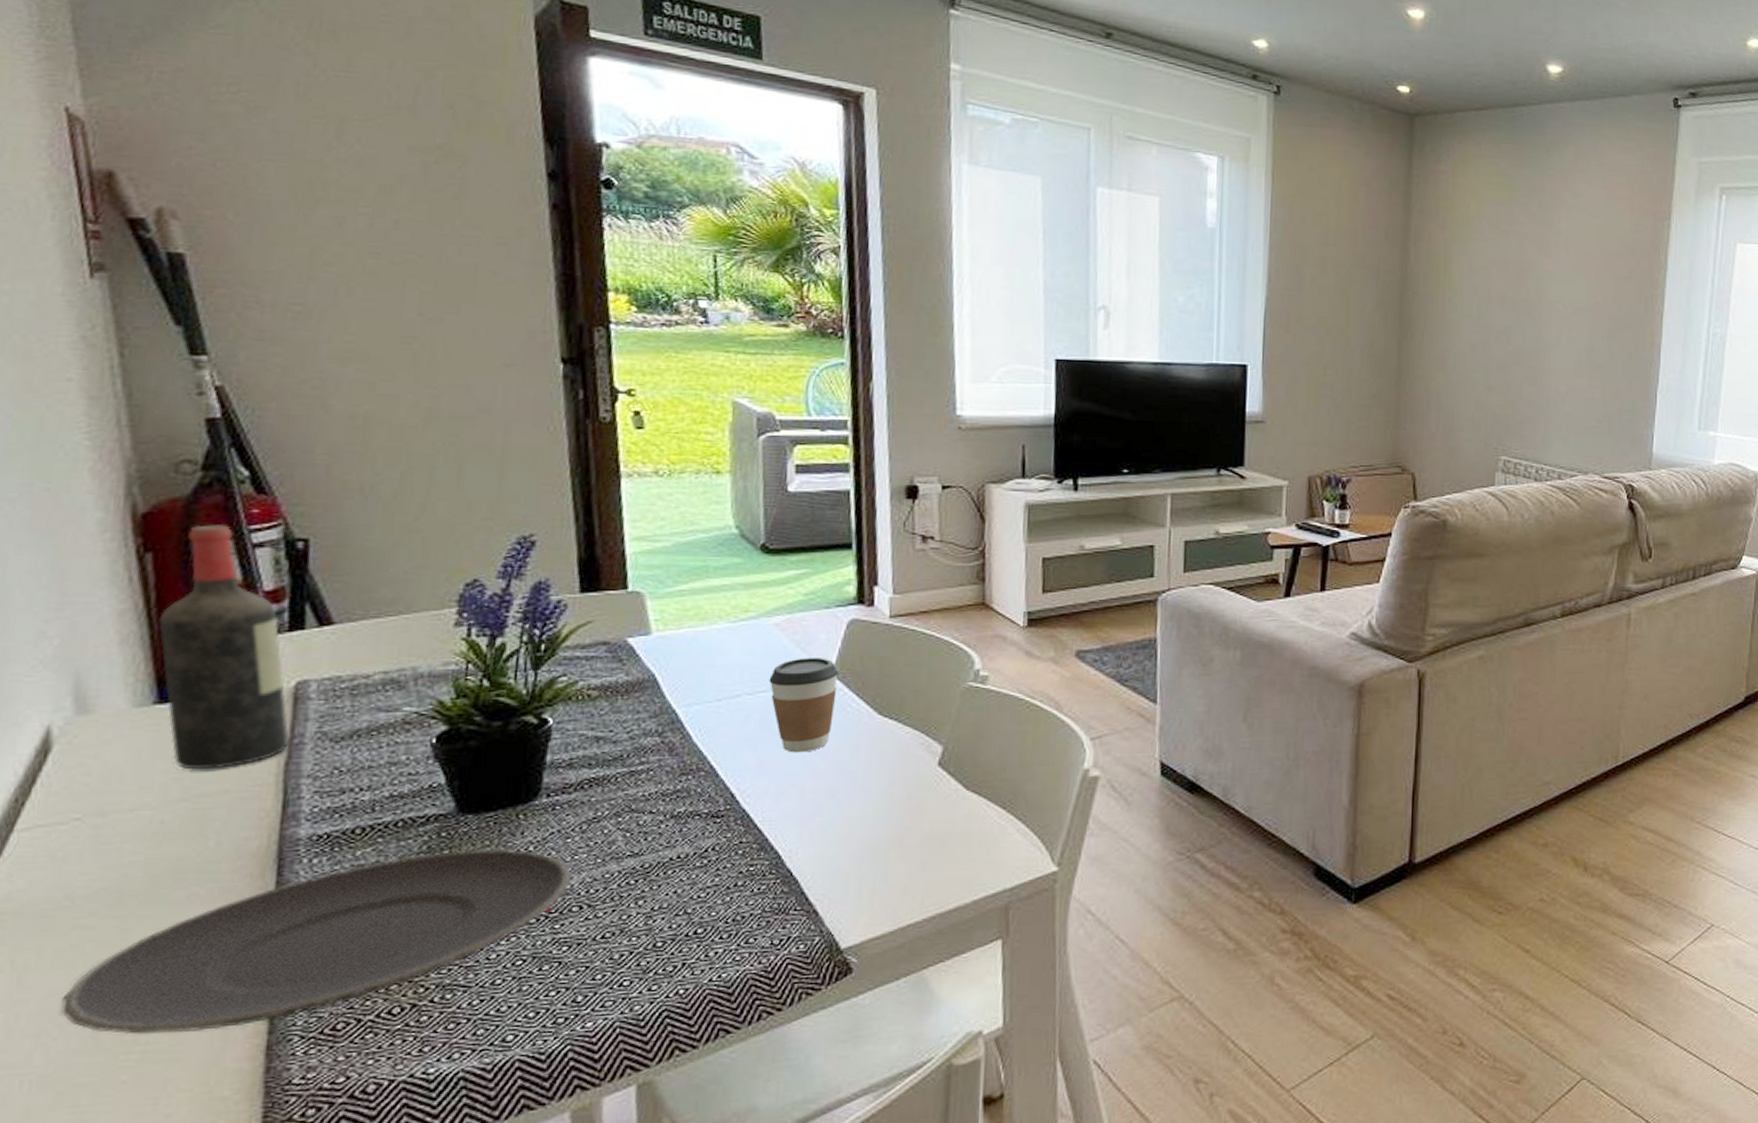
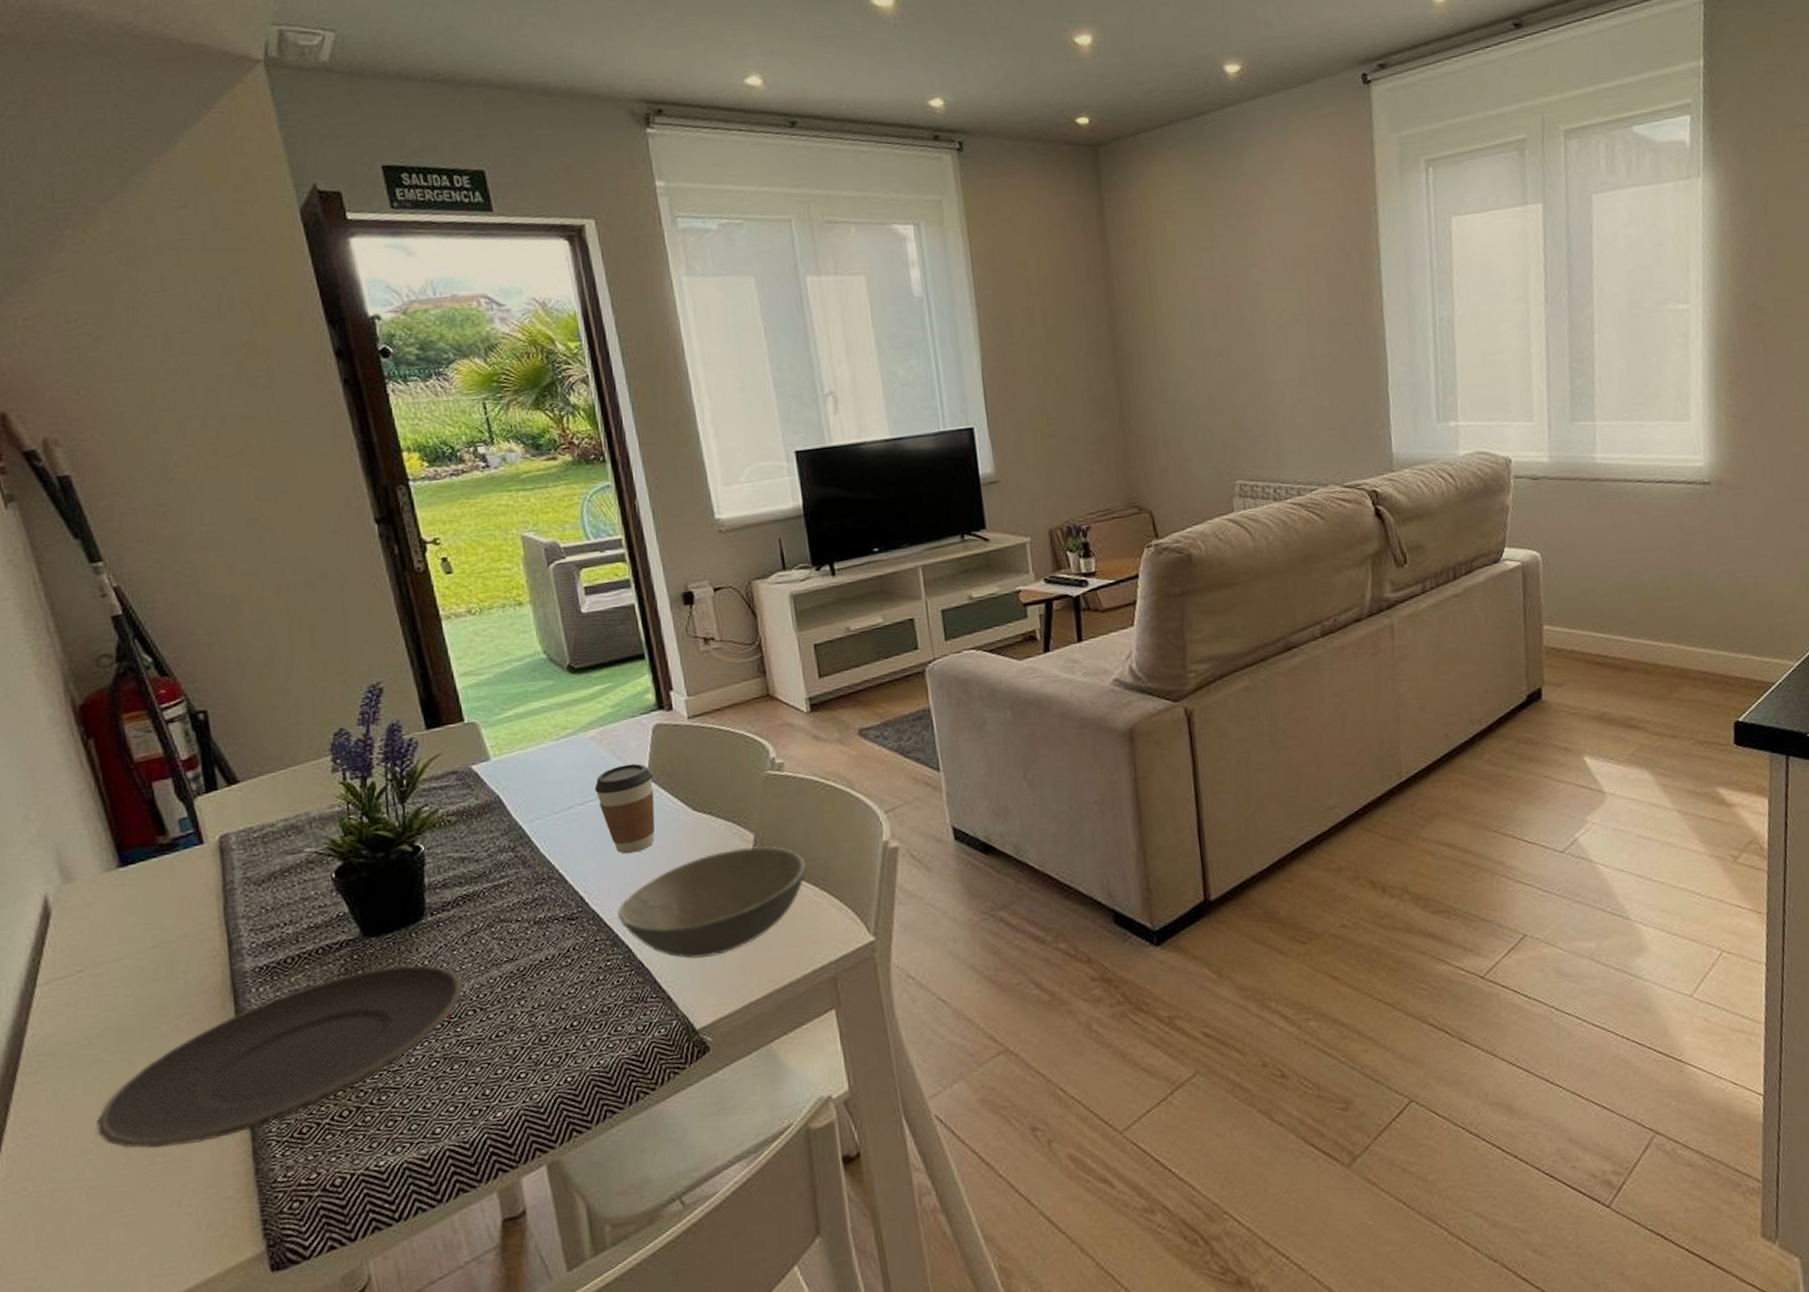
wine bottle: present [158,525,291,770] -> none [108,707,225,921]
soup bowl: none [771,759,995,873] -> present [617,846,807,959]

